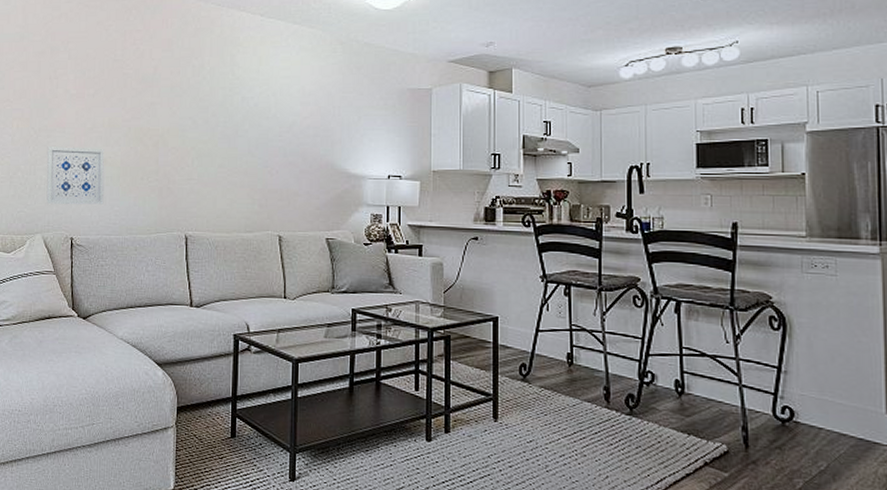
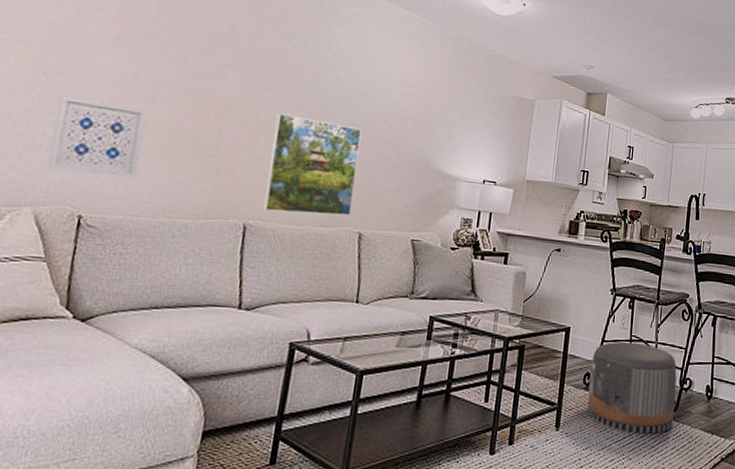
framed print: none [197,137,270,223] -> present [262,113,362,216]
pouf: none [526,331,634,431] -> present [587,341,677,434]

